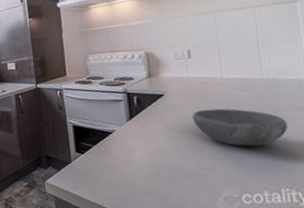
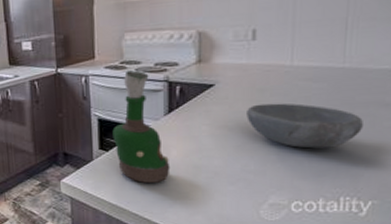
grog bottle: none [85,84,137,181] -> present [112,70,171,183]

